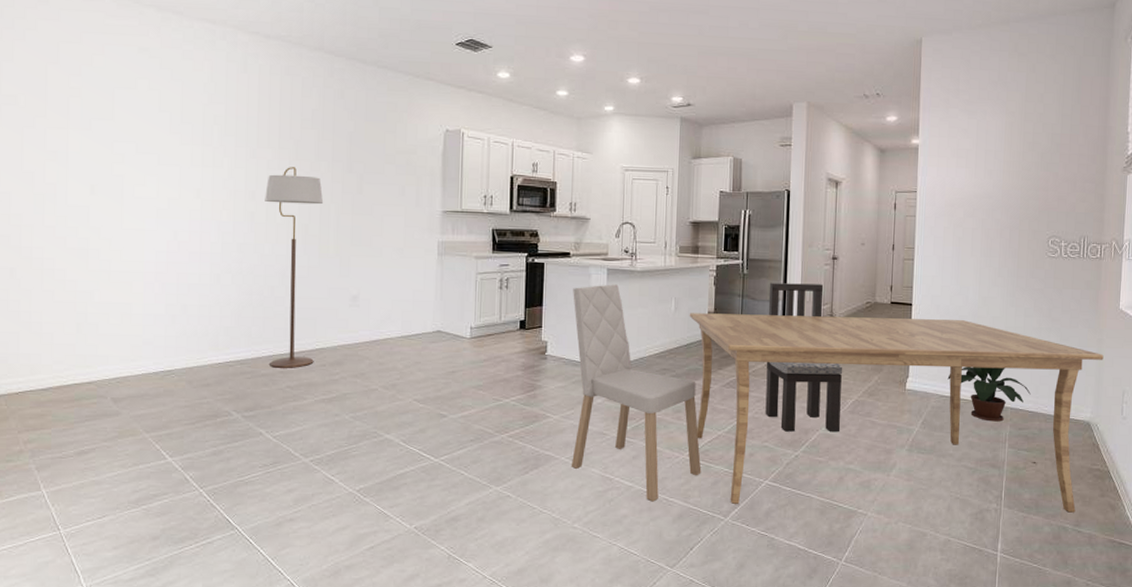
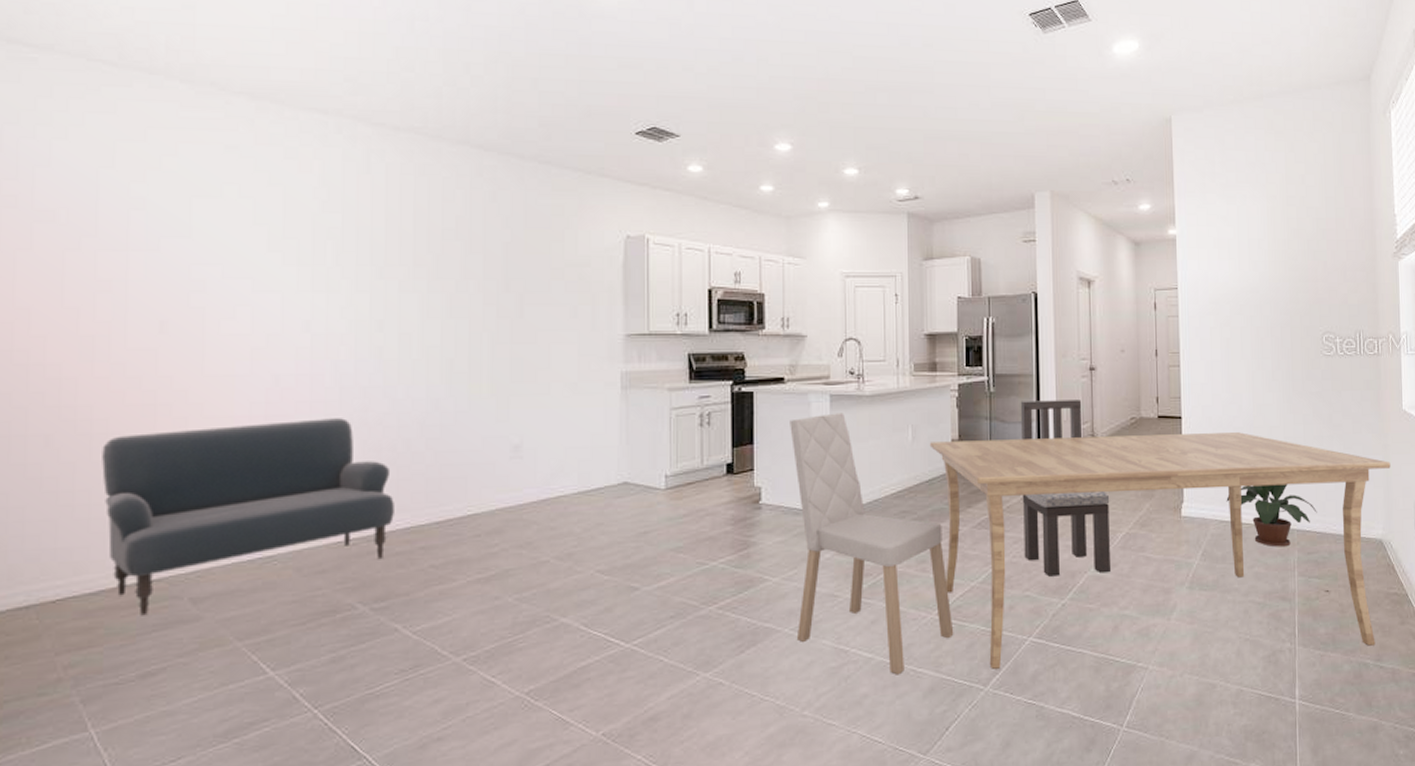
sofa: none [50,266,261,409] -> present [102,418,394,616]
floor lamp: present [265,167,324,368] -> none [396,288,474,543]

